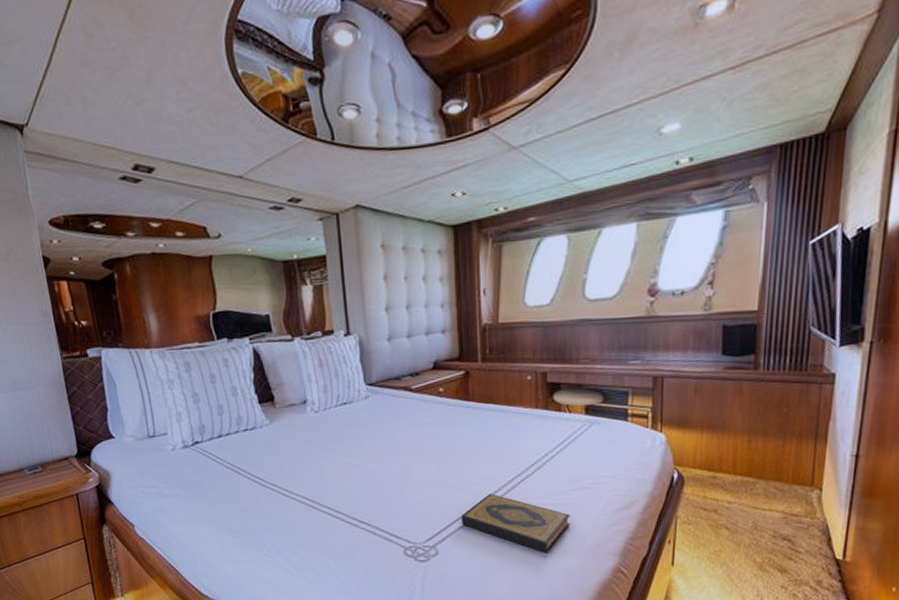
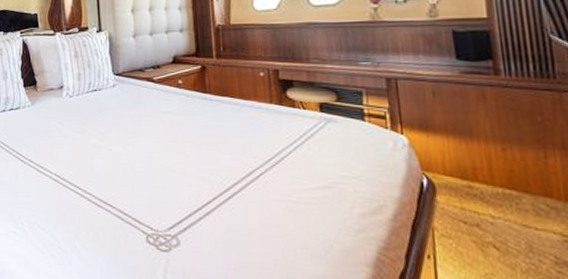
hardback book: present [461,494,570,554] -> none [202,185,315,256]

